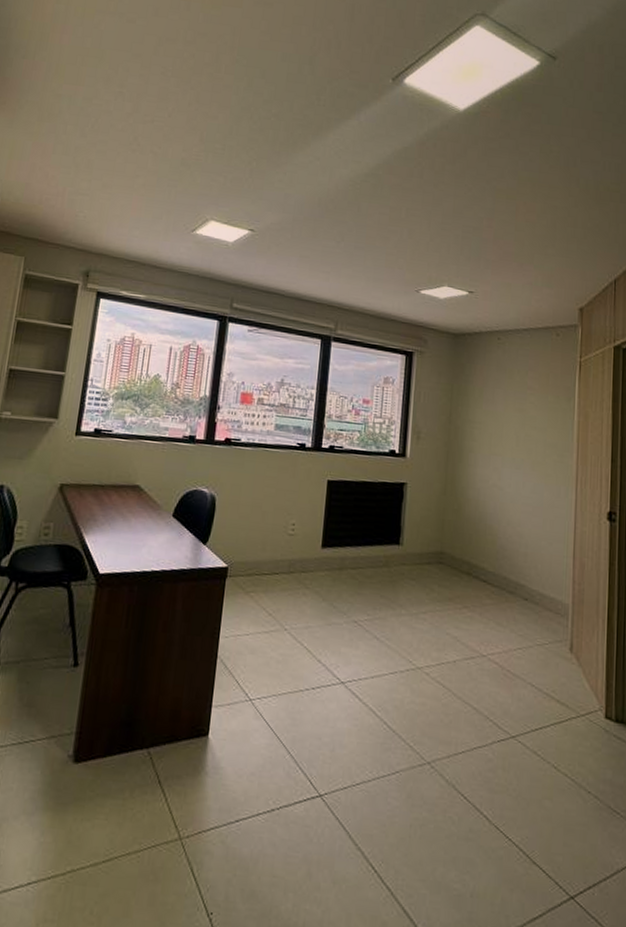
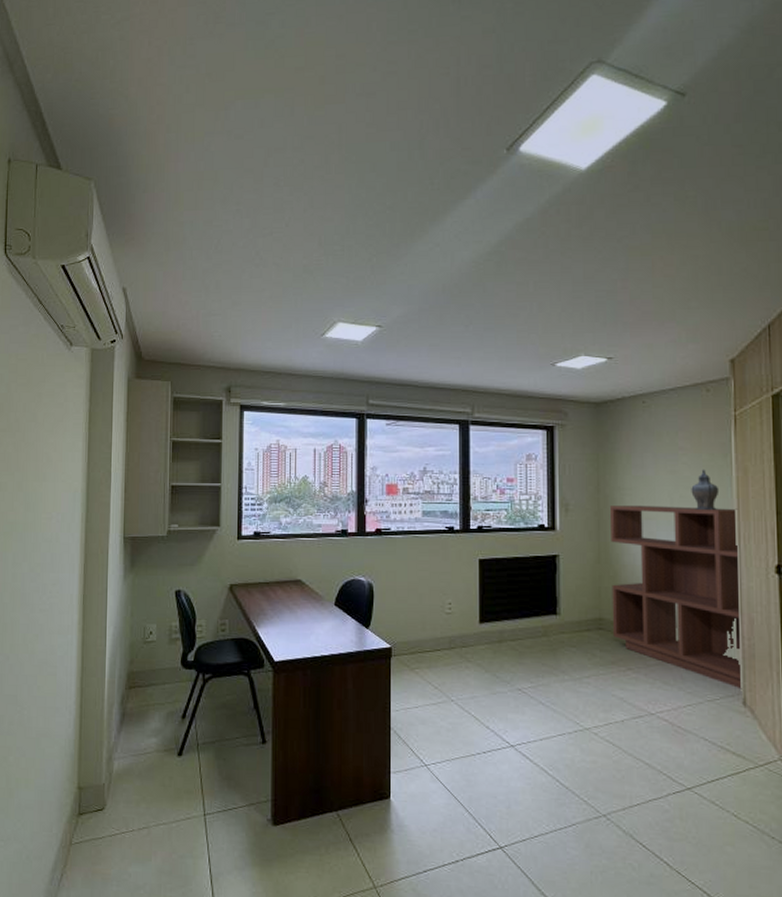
bookcase: none [452,437,577,635] -> present [609,505,742,690]
decorative urn: none [536,410,562,453] -> present [691,469,720,511]

